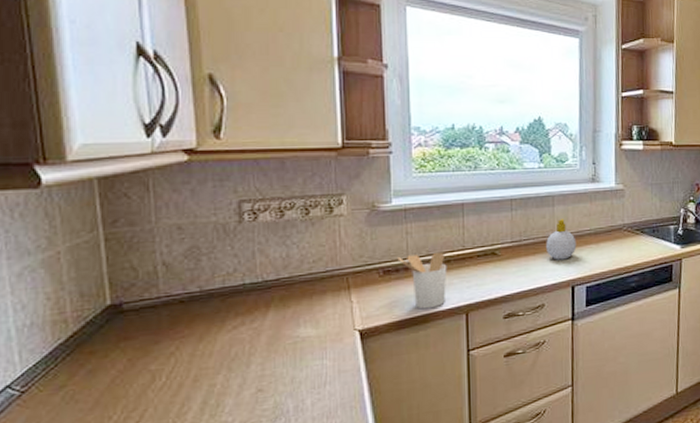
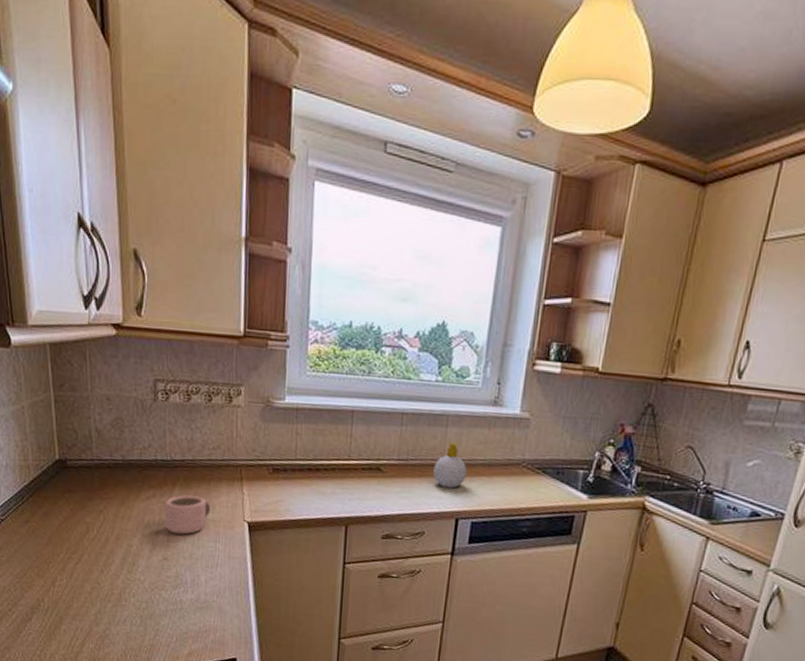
mug: none [256,314,315,361] -> present [164,495,211,535]
utensil holder: present [397,252,447,309] -> none [286,456,332,515]

